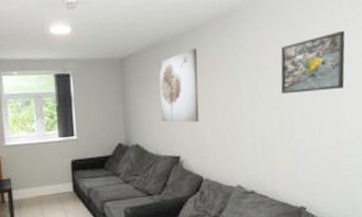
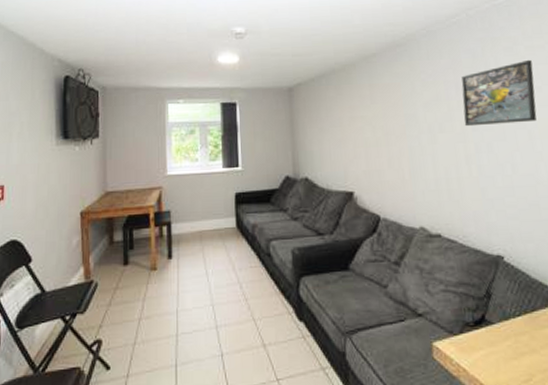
wall art: present [159,48,199,123] -> none [329,77,374,156]

